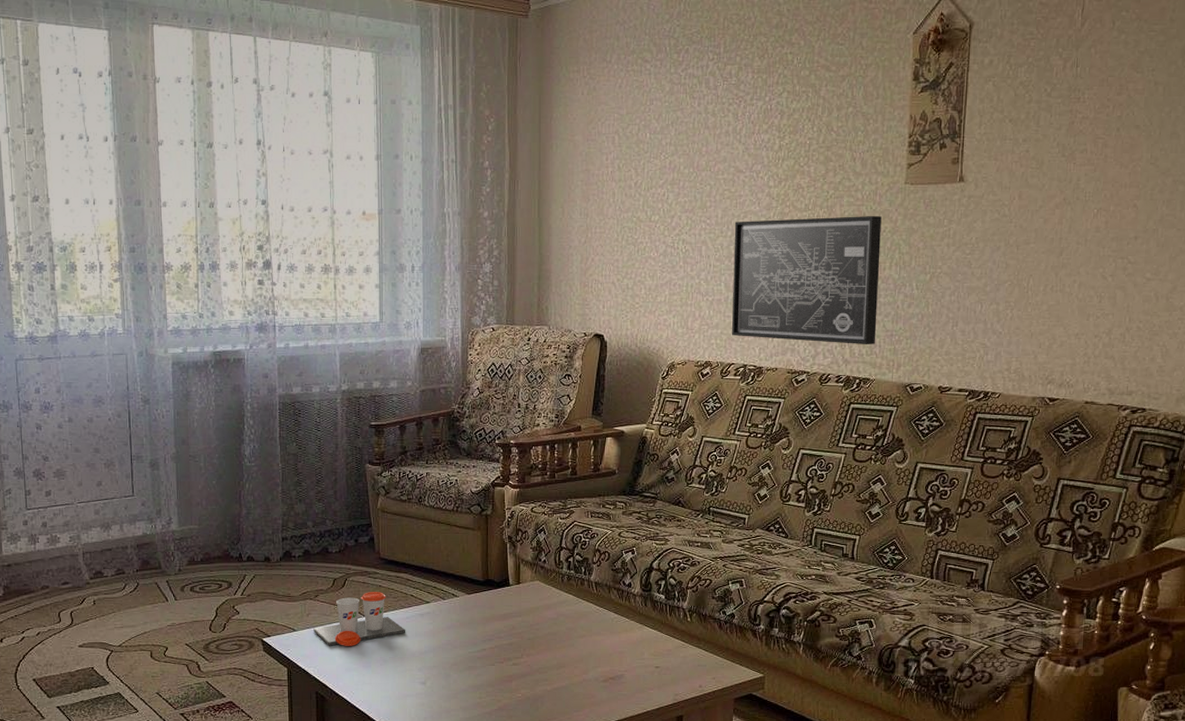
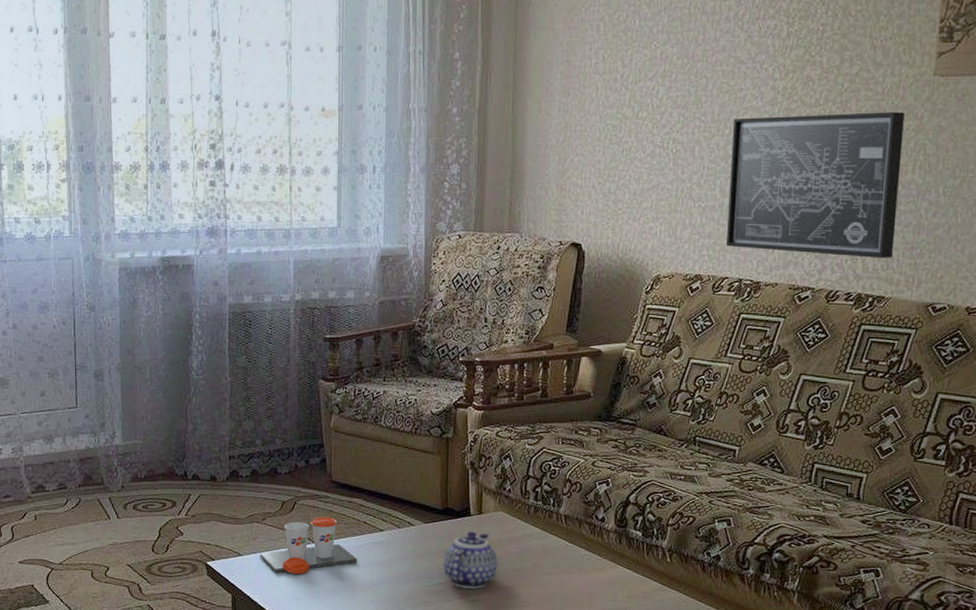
teapot: none [486,600,536,653] -> present [443,531,498,589]

